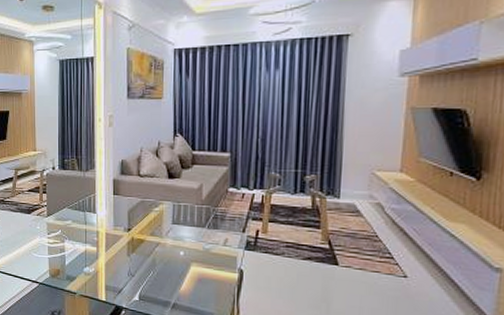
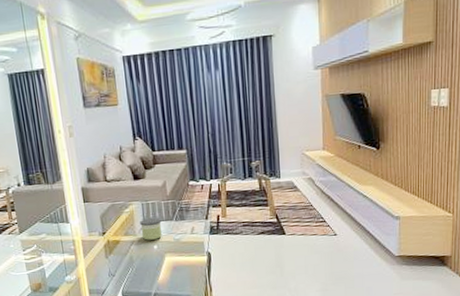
candle: none [168,221,192,245] -> present [140,217,162,240]

